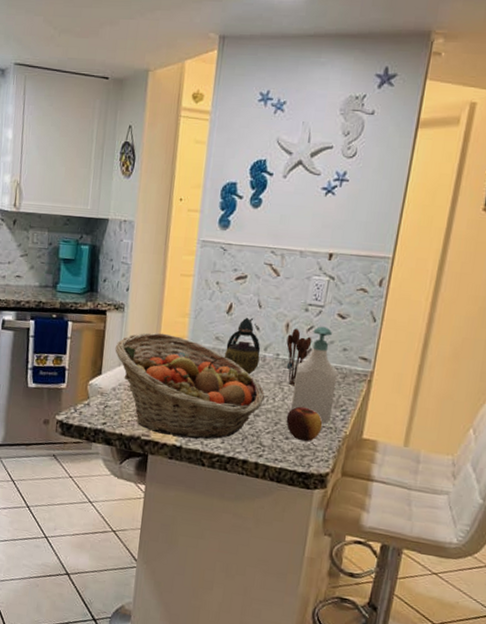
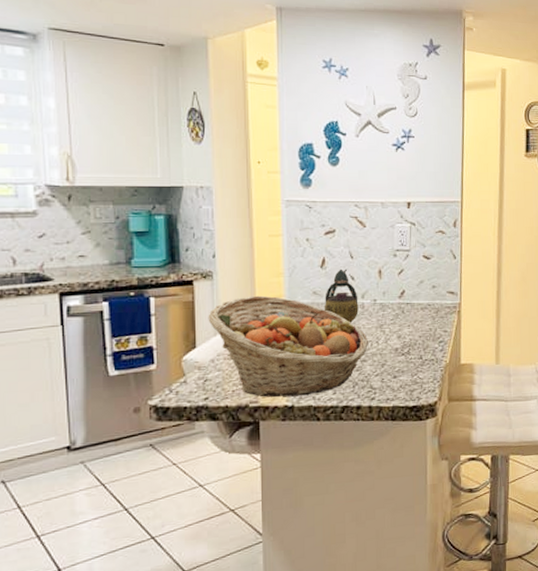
utensil holder: present [286,328,312,386] -> none [381,274,404,328]
apple: present [286,406,323,442] -> none [391,345,425,377]
soap bottle: present [290,326,338,424] -> none [394,268,431,357]

